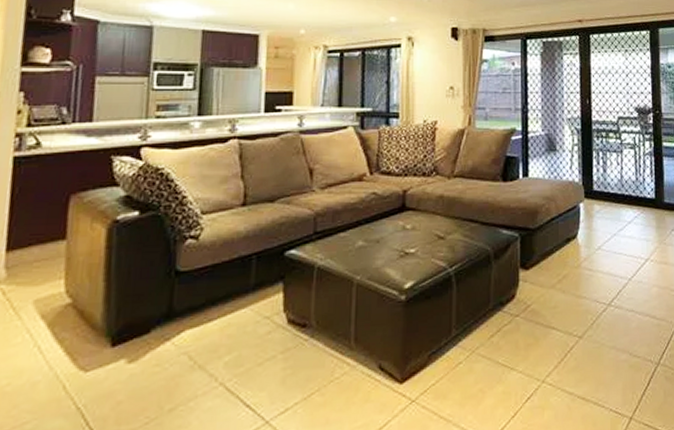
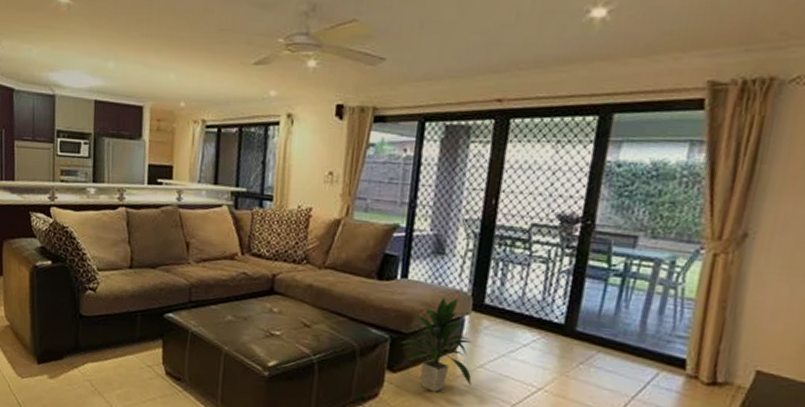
indoor plant: none [529,188,593,282] -> present [401,298,472,392]

